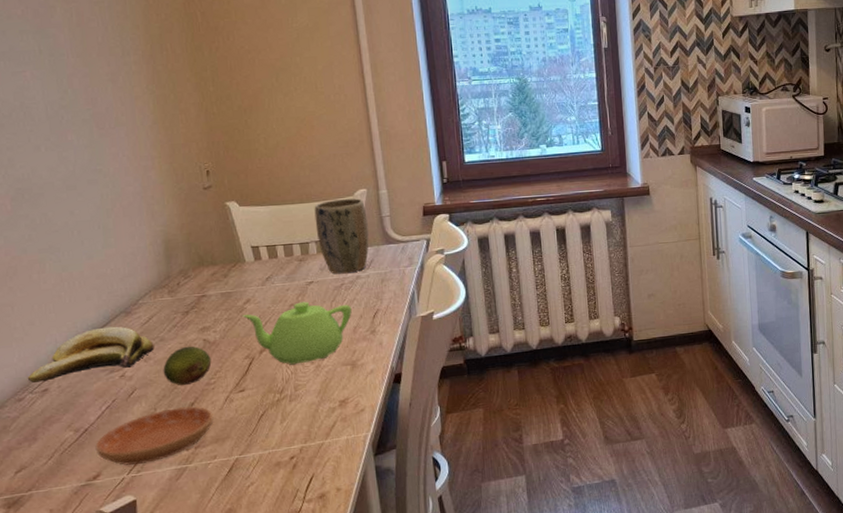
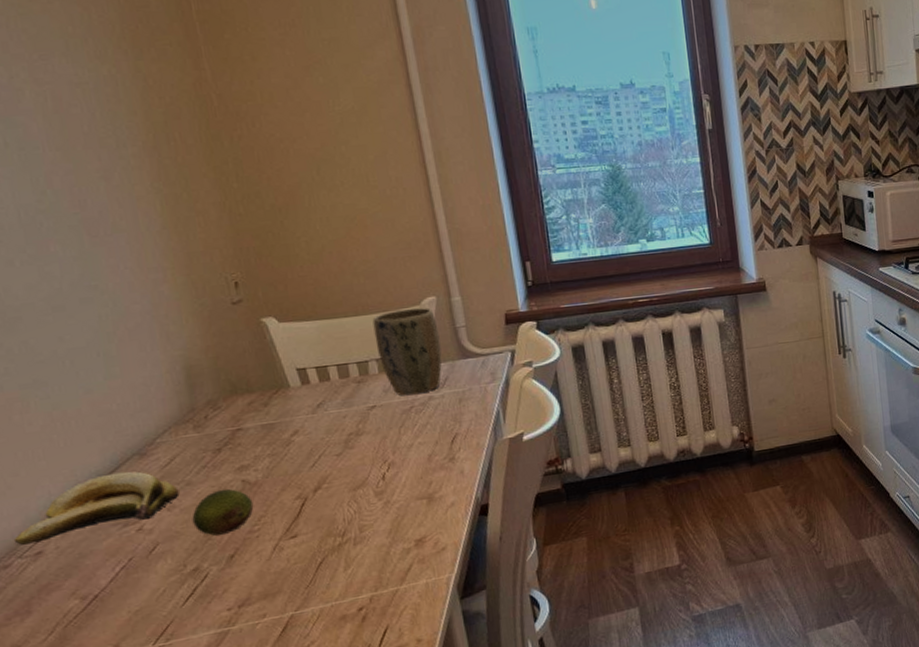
saucer: present [95,406,214,465] -> none [109,558,261,634]
teapot: present [242,301,352,365] -> none [289,429,425,504]

